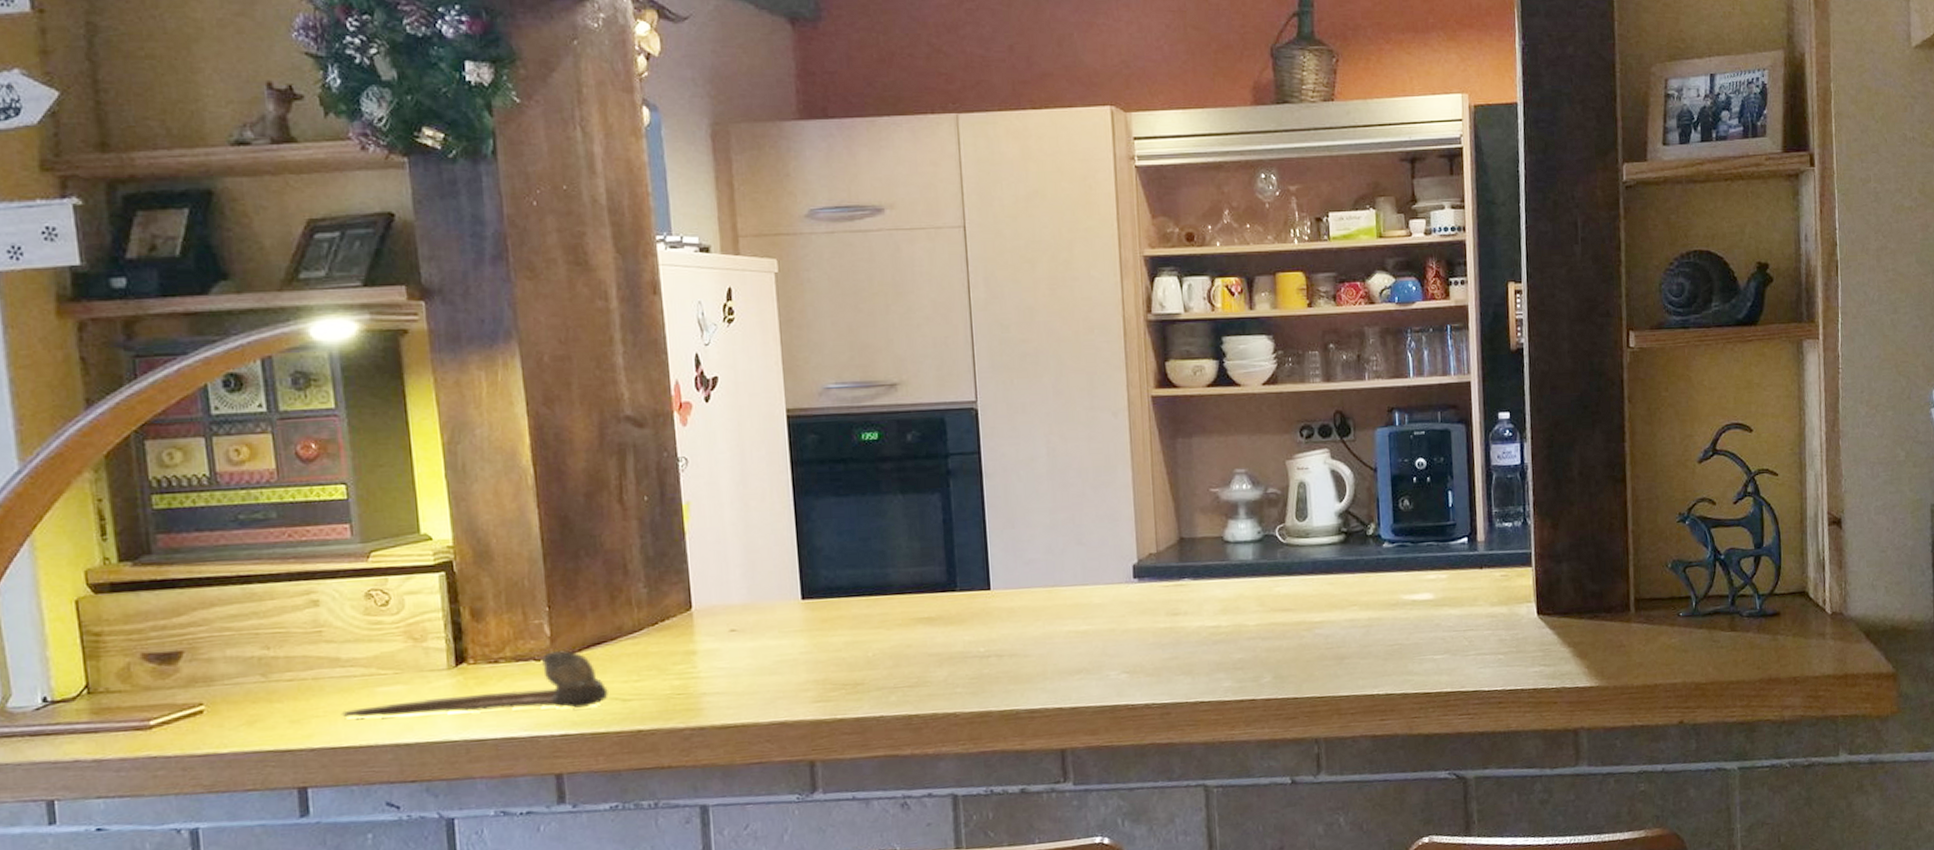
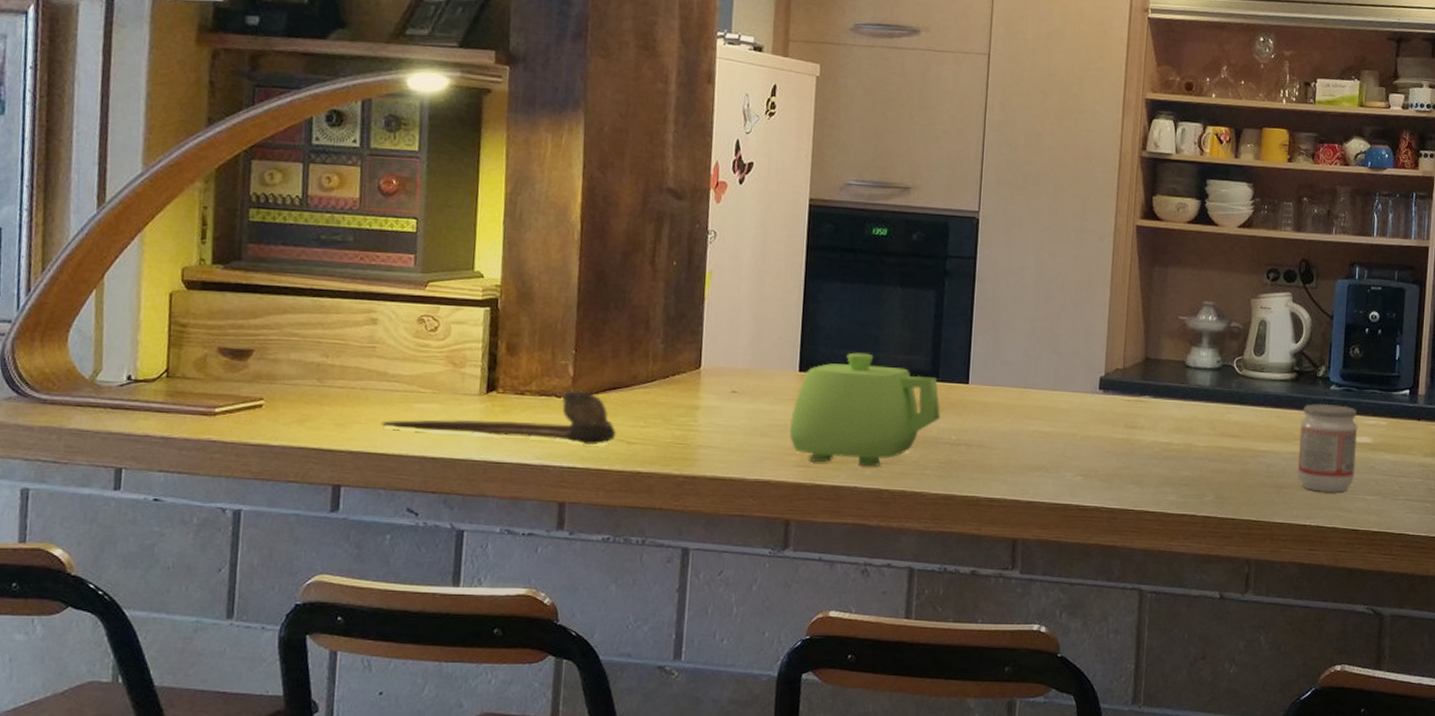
teapot: none [800,570,964,696] -> present [790,352,940,467]
jam: none [1355,562,1420,658] -> present [1297,403,1358,493]

